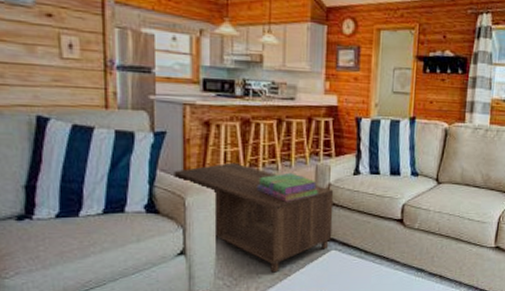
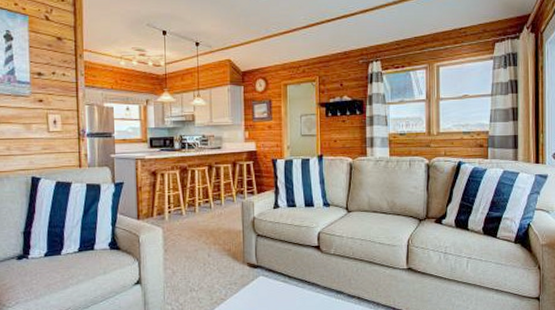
coffee table: present [174,162,334,273] -> none [130,204,259,298]
stack of books: present [257,172,318,202] -> none [195,210,245,235]

